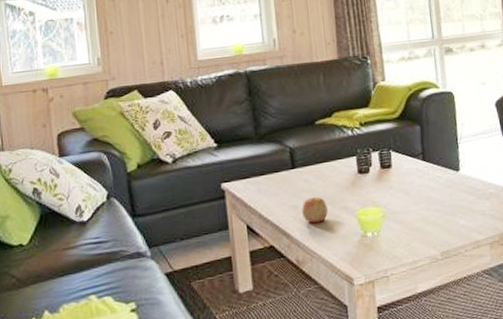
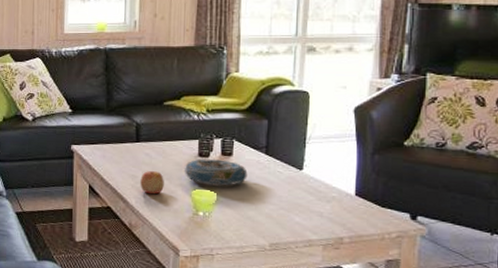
decorative bowl: none [345,172,409,203] -> present [184,158,248,186]

